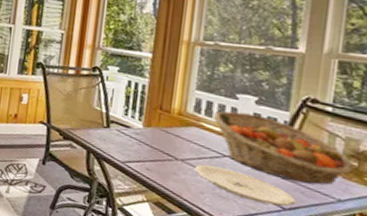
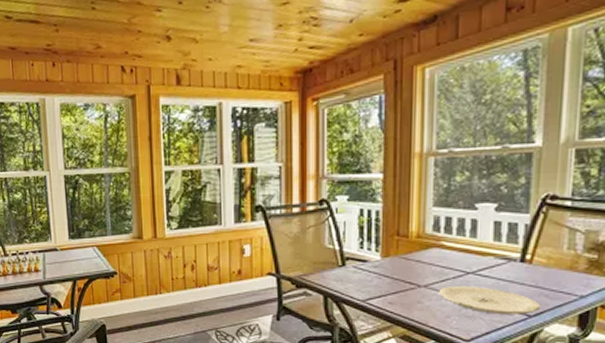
fruit basket: present [212,111,356,185] -> none [453,223,596,287]

